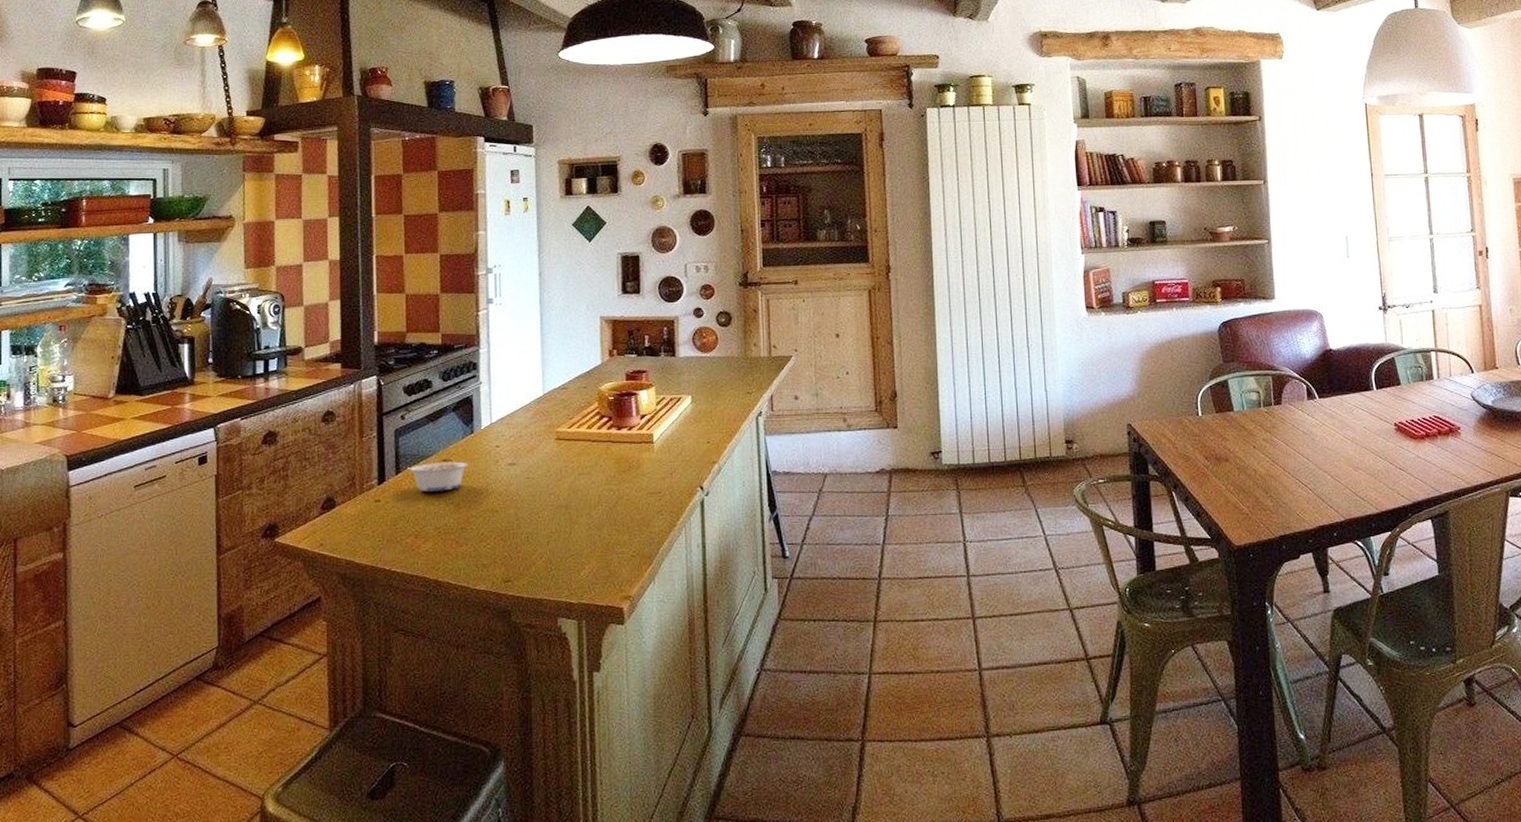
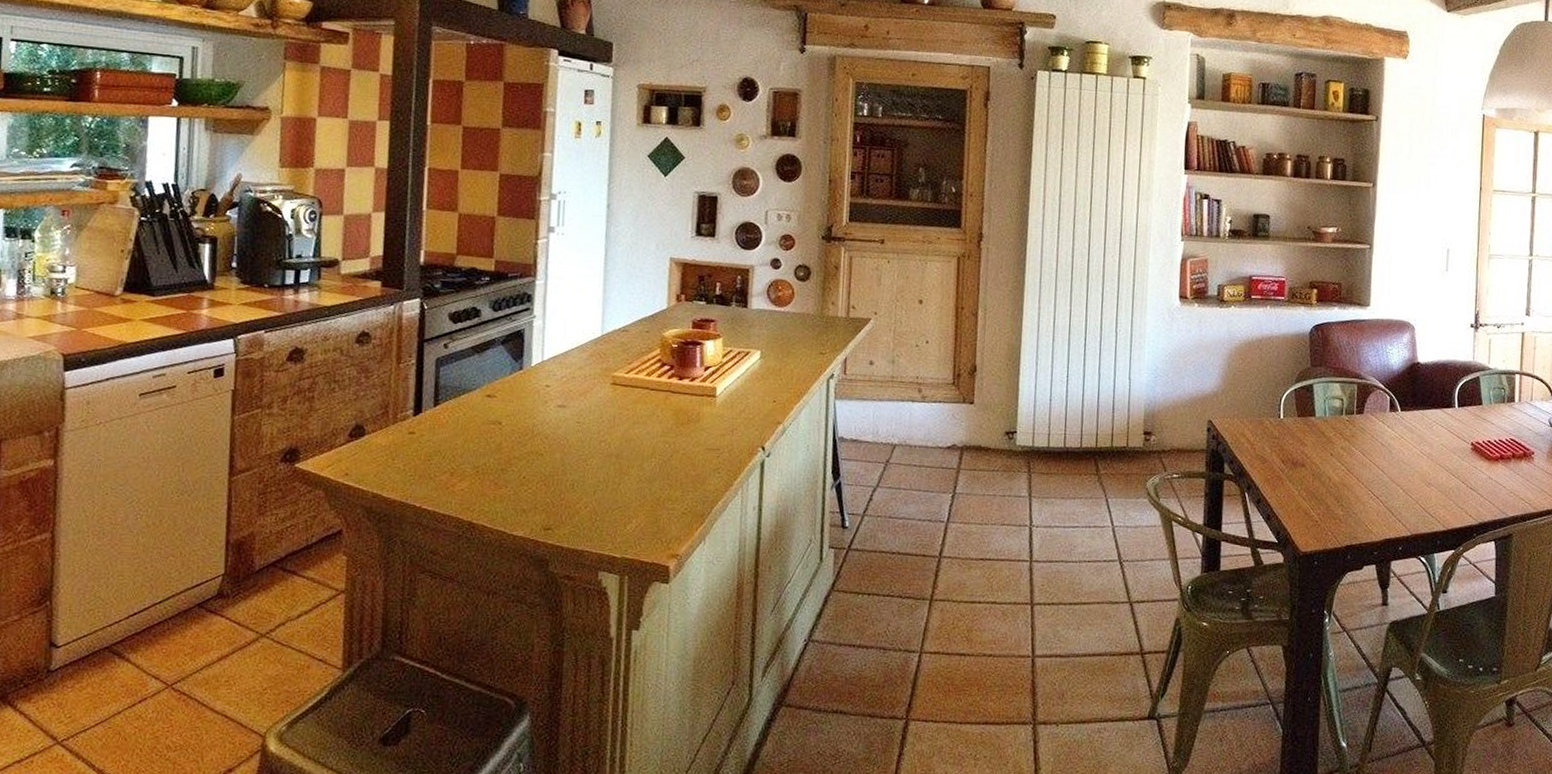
legume: present [403,461,469,491] -> none [442,397,515,429]

